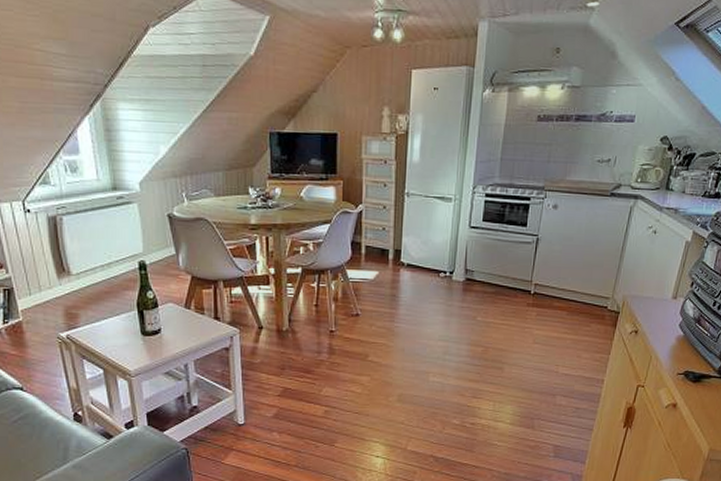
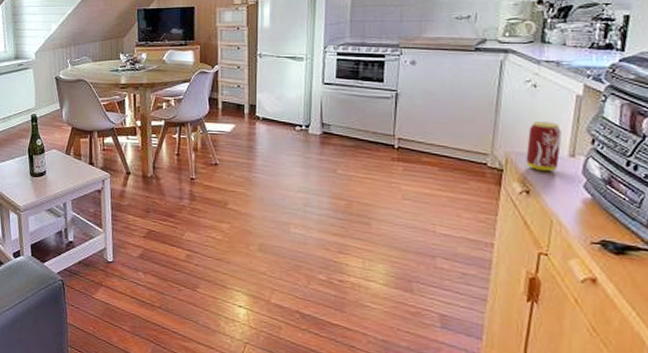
beverage can: none [639,267,670,313] -> present [526,122,562,172]

